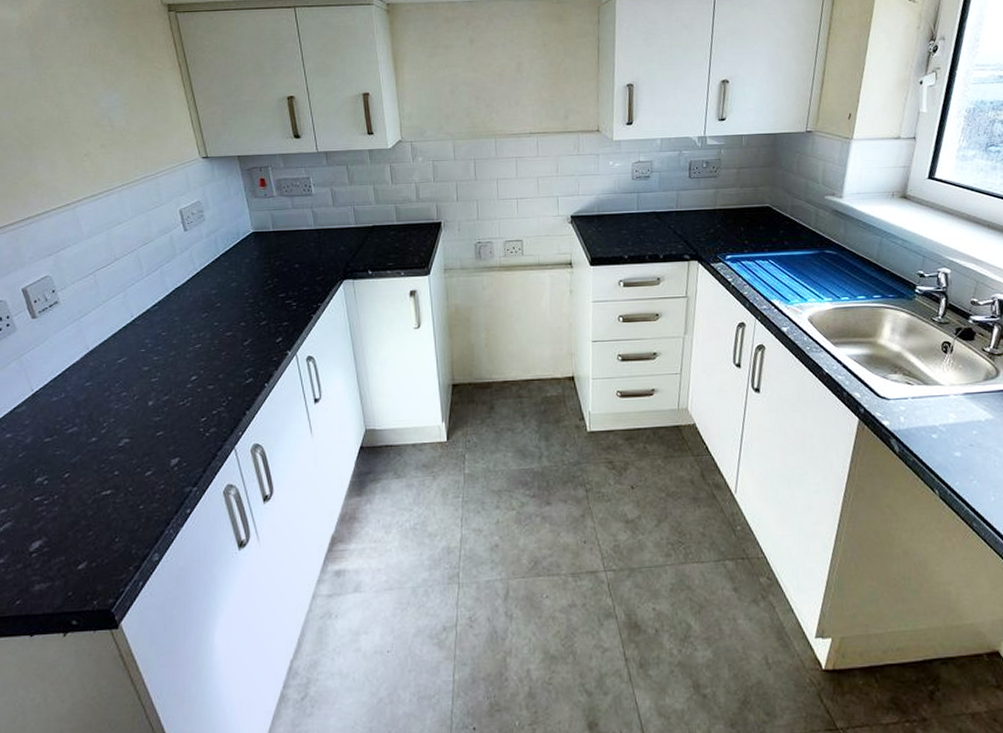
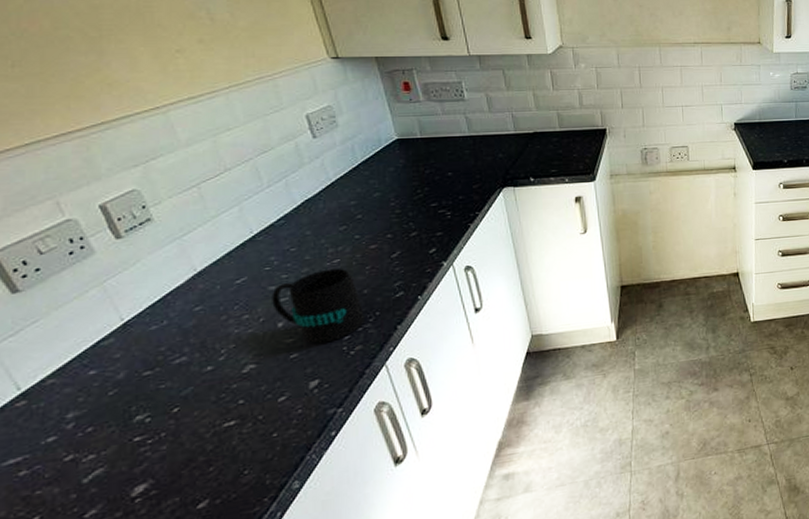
mug: none [145,352,219,424] -> present [272,268,365,344]

